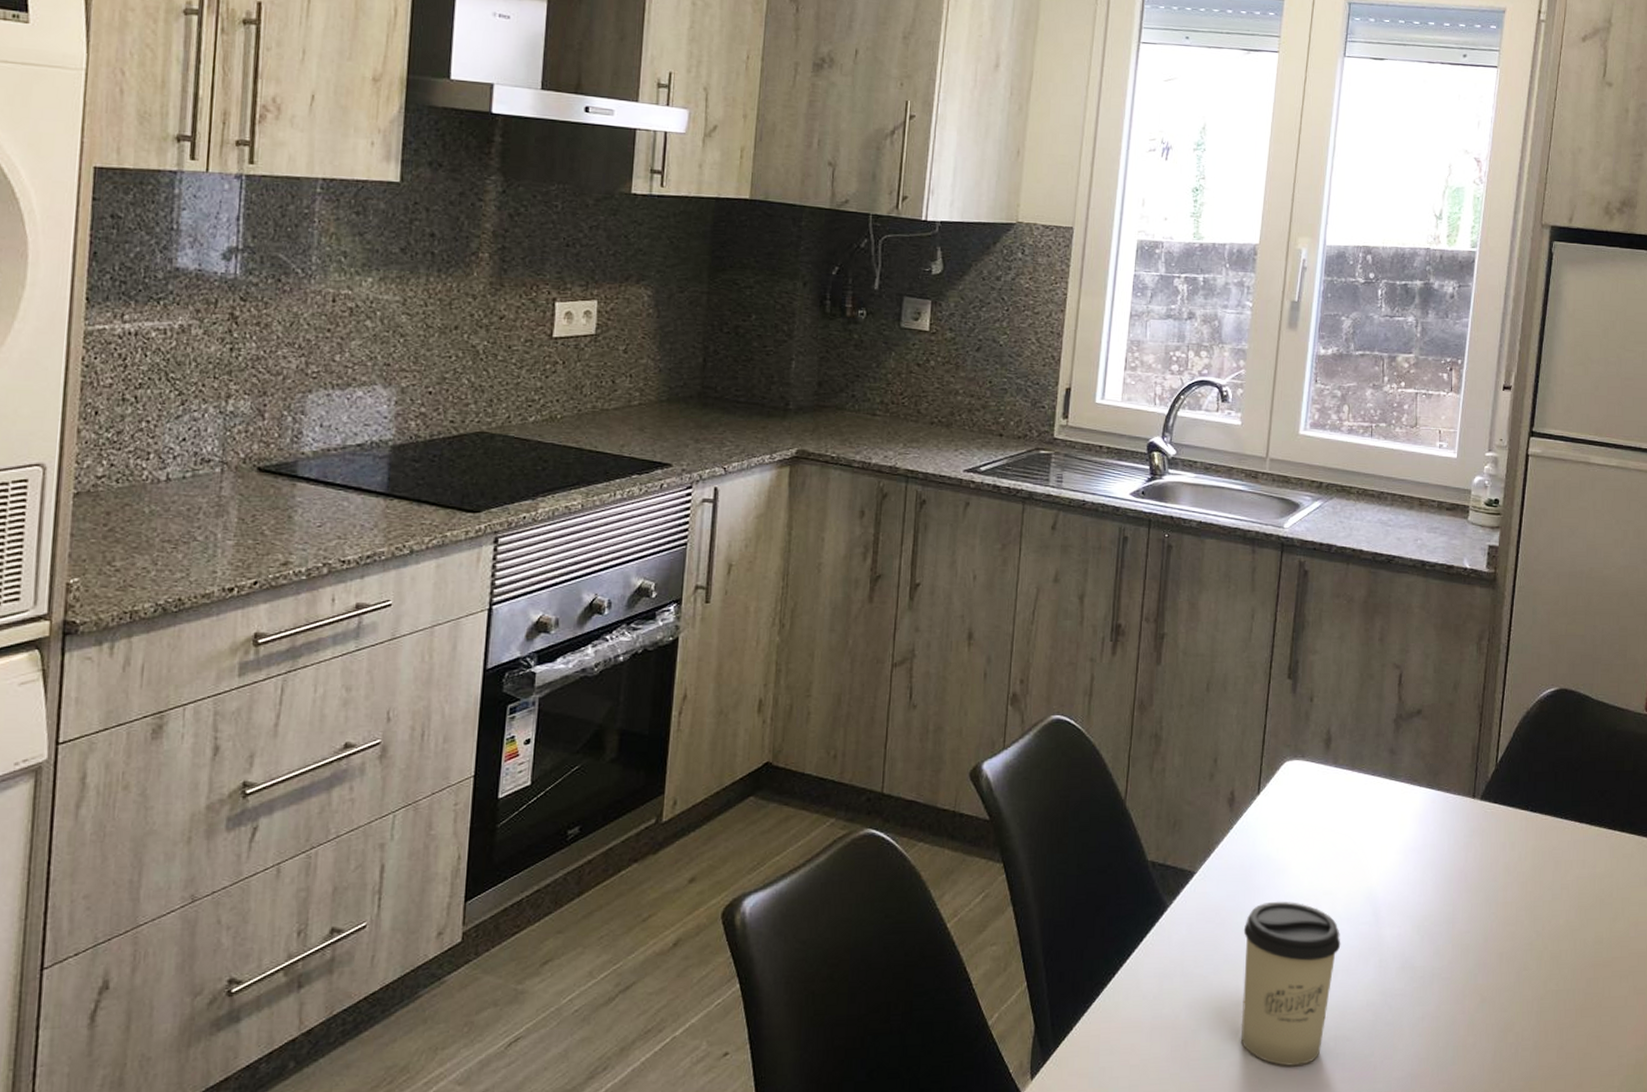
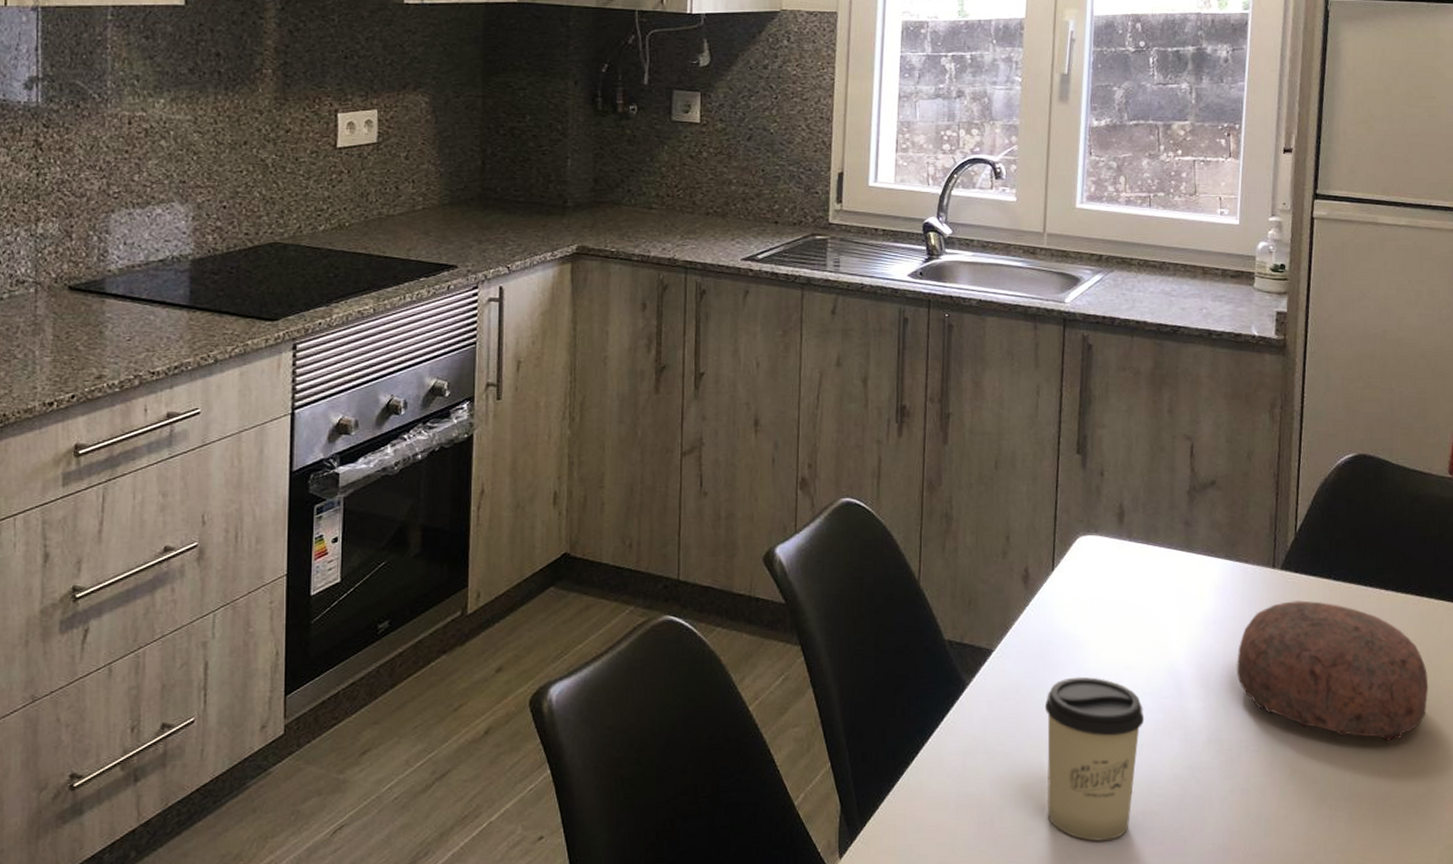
decorative bowl: none [1432,831,1617,972] -> present [1236,600,1429,742]

